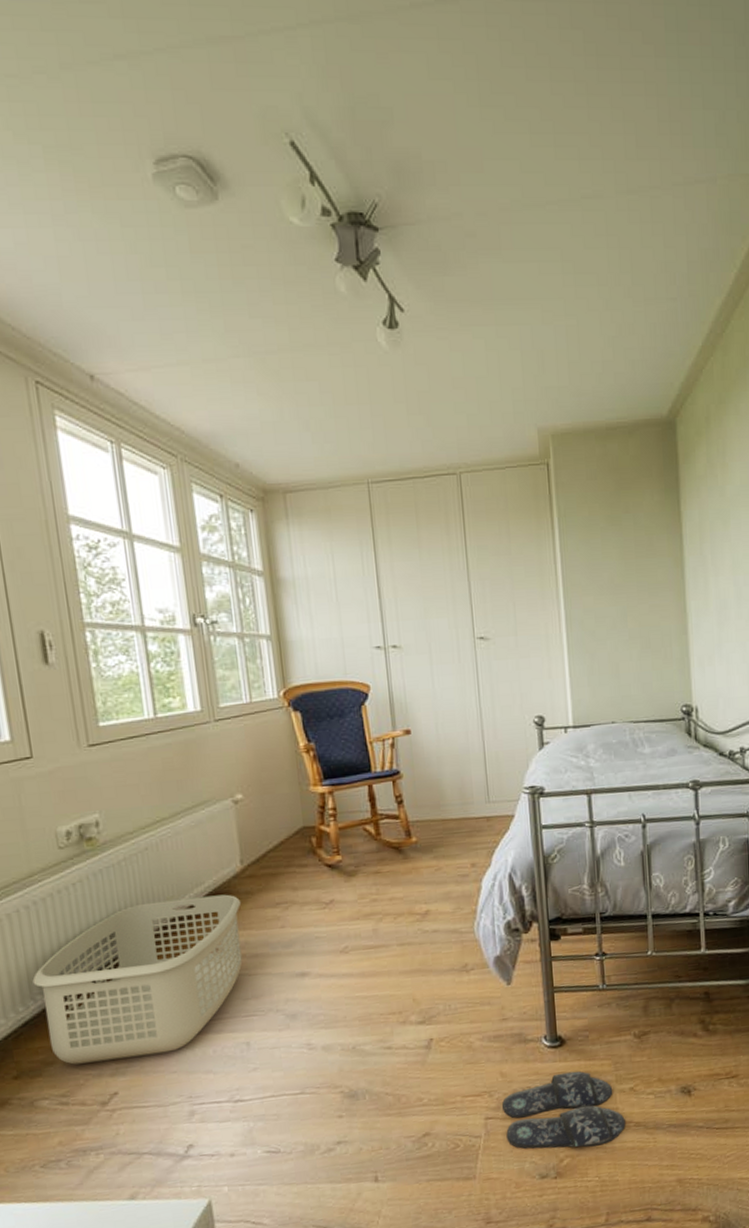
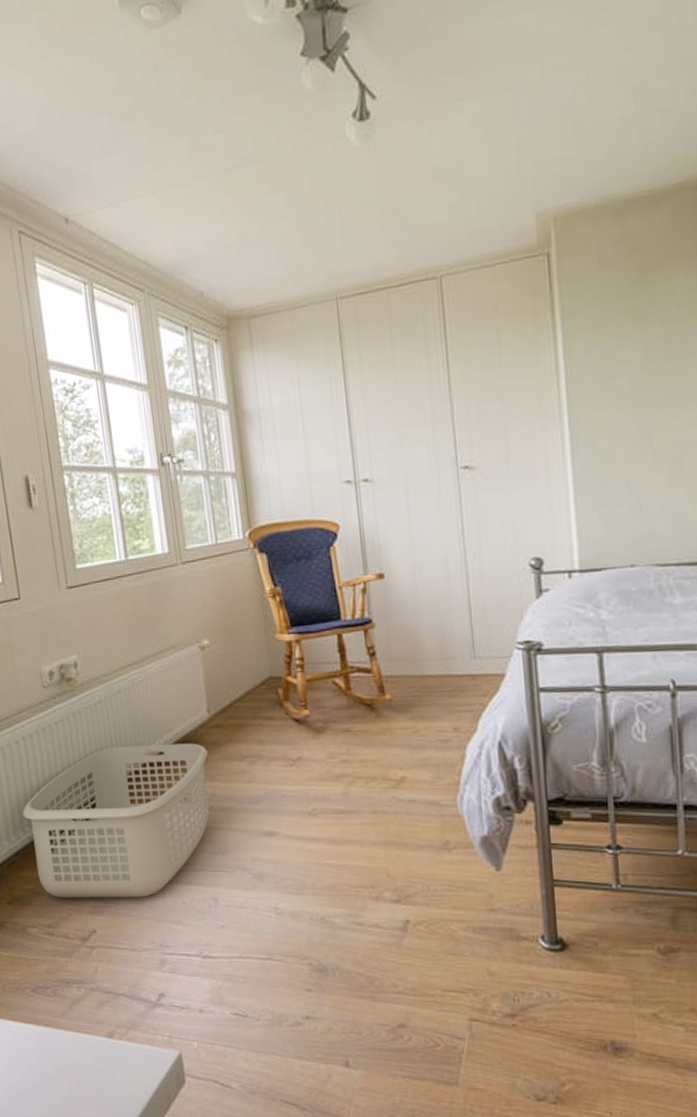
slippers: present [502,1071,626,1149] -> none [490,982,646,1076]

